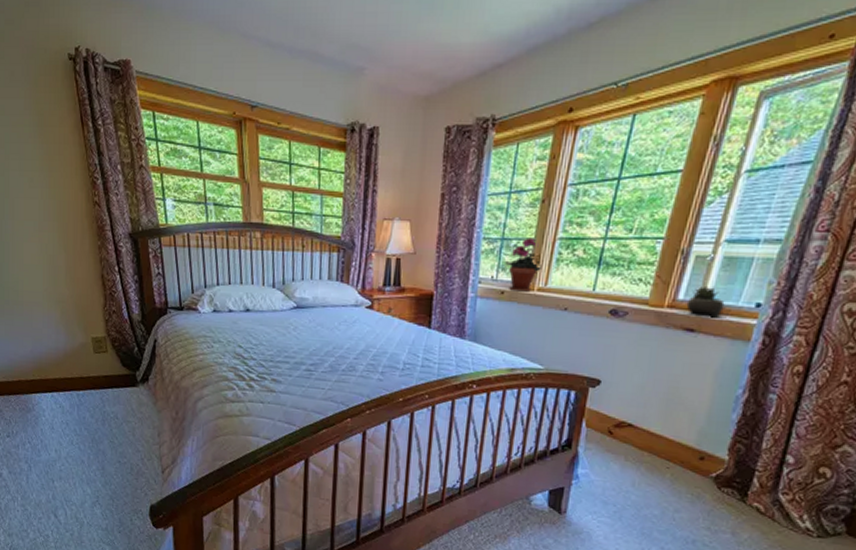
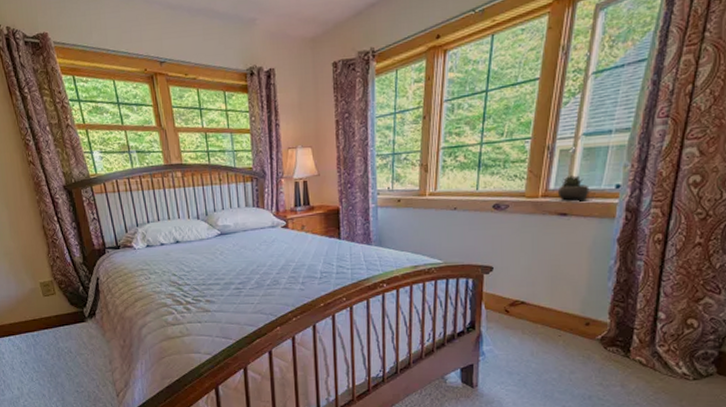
potted plant: present [505,238,542,293] -> none [398,150,430,199]

